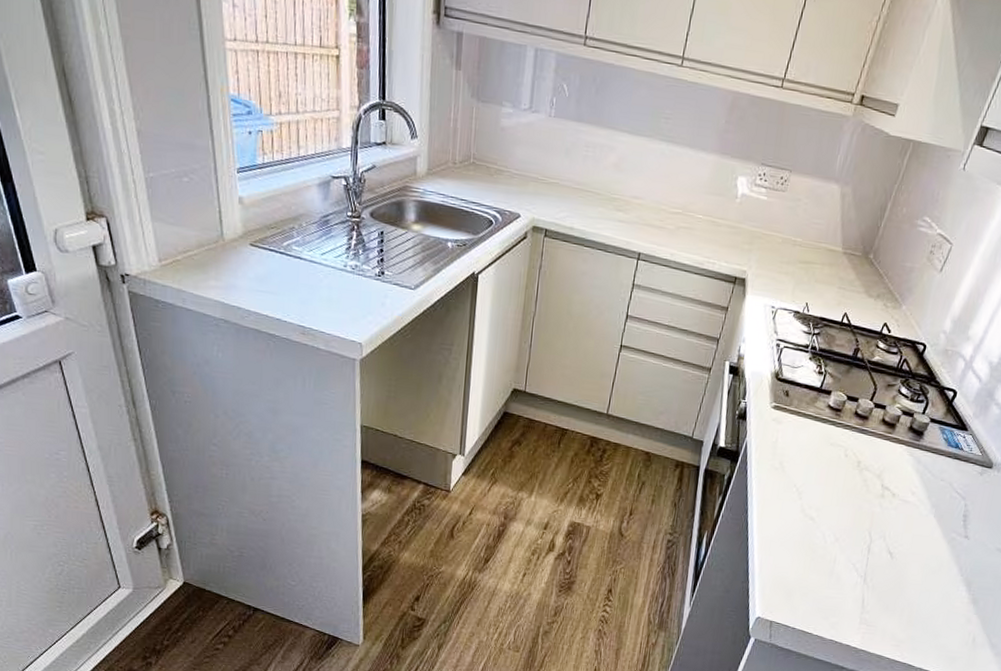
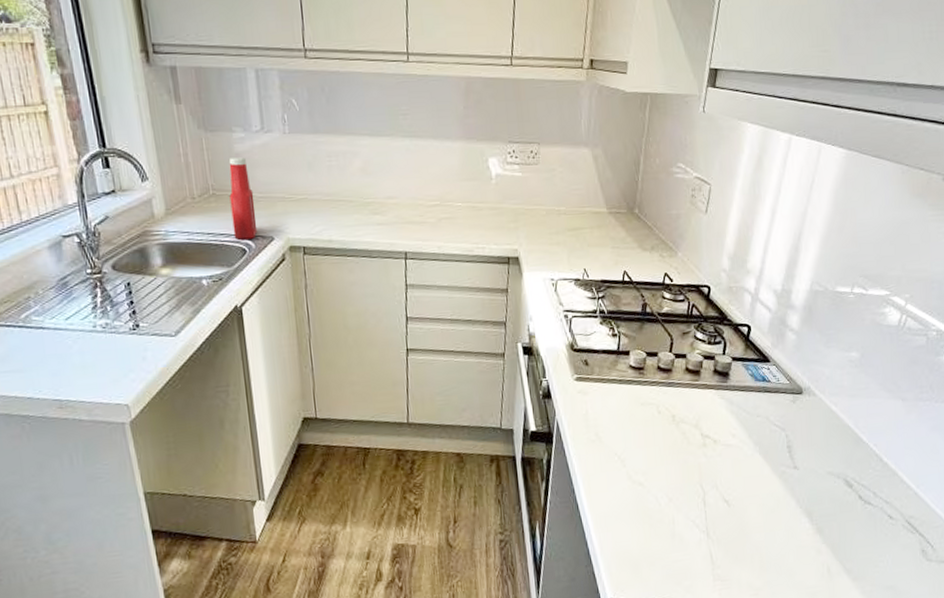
ketchup bottle: none [484,131,510,212] -> present [229,157,258,240]

